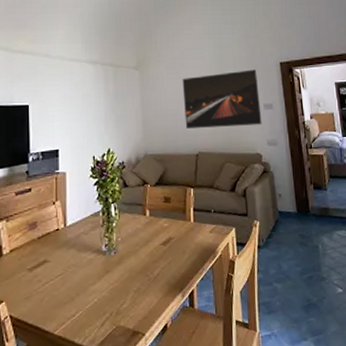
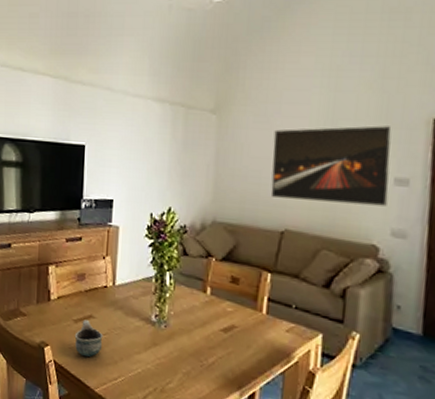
mug: none [30,265,59,303] -> present [74,319,103,357]

